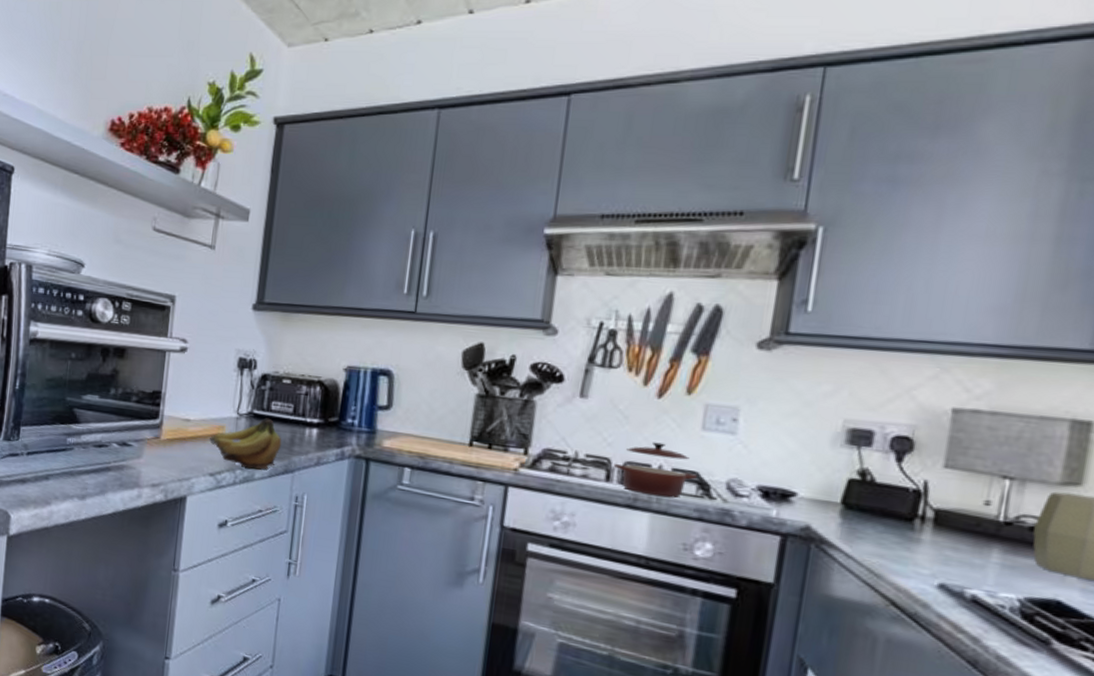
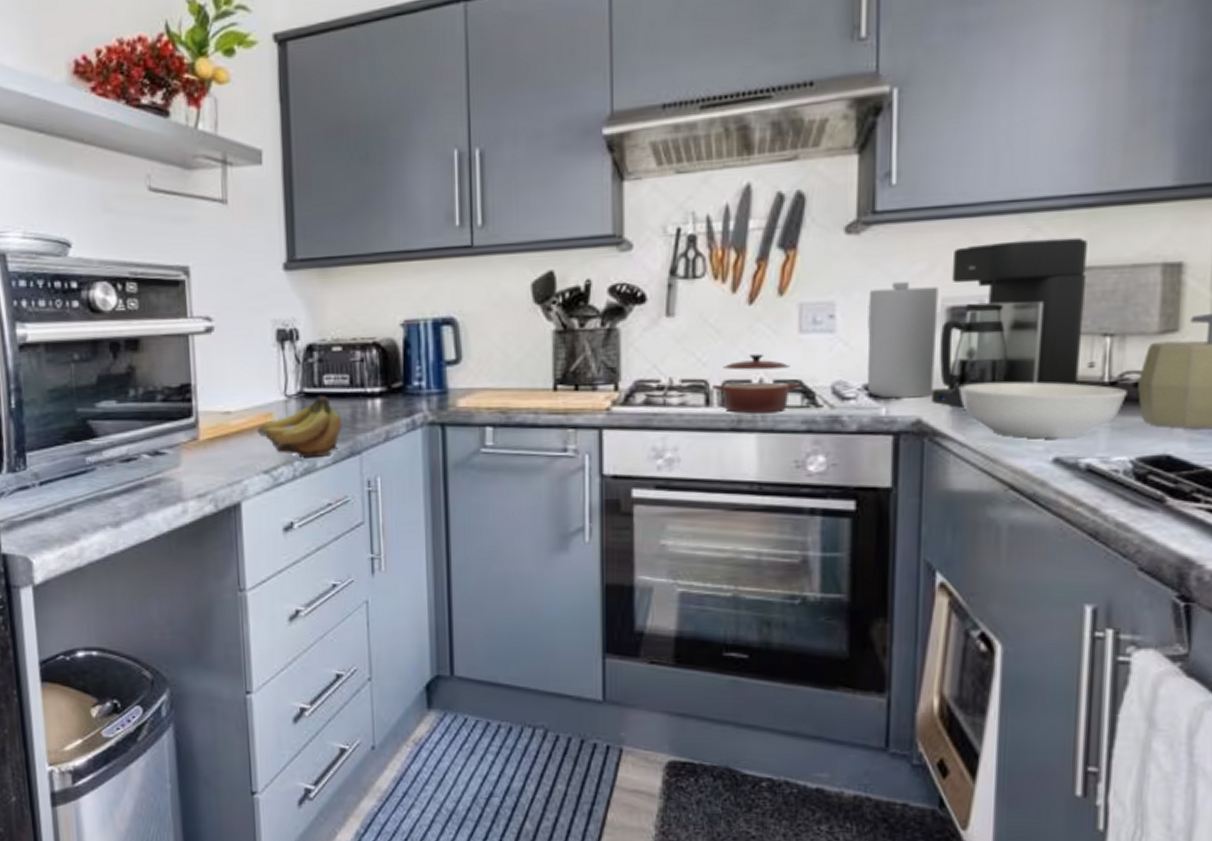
paper towel holder: none [761,398,842,507] -> present [866,281,939,399]
coffee maker: none [822,376,996,524] -> present [932,237,1087,409]
bowl: none [850,501,1024,569] -> present [958,381,1129,439]

